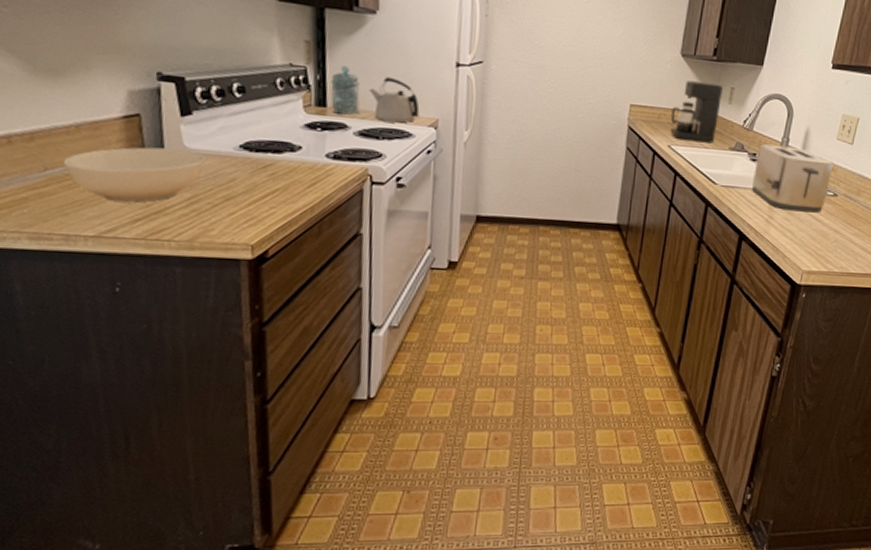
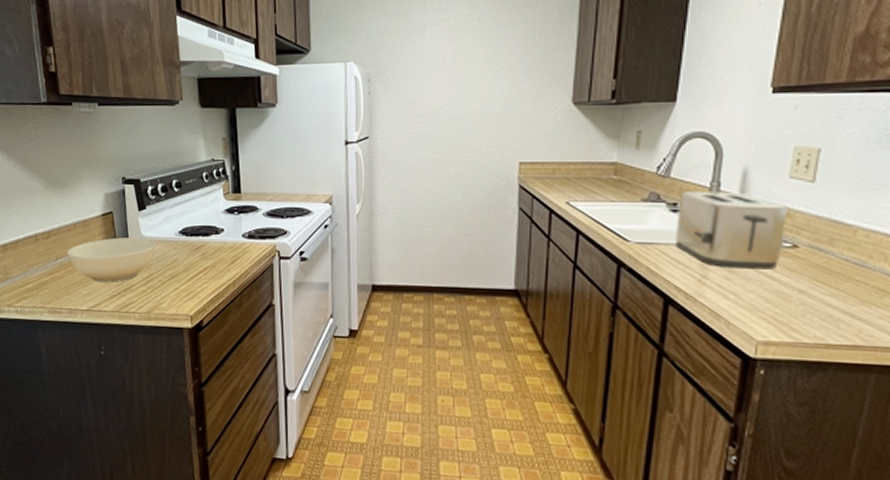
canister: present [331,65,360,115] -> none [243,155,266,198]
kettle: present [369,76,420,124] -> none [273,161,316,203]
coffee maker: present [670,80,723,143] -> none [567,129,626,196]

